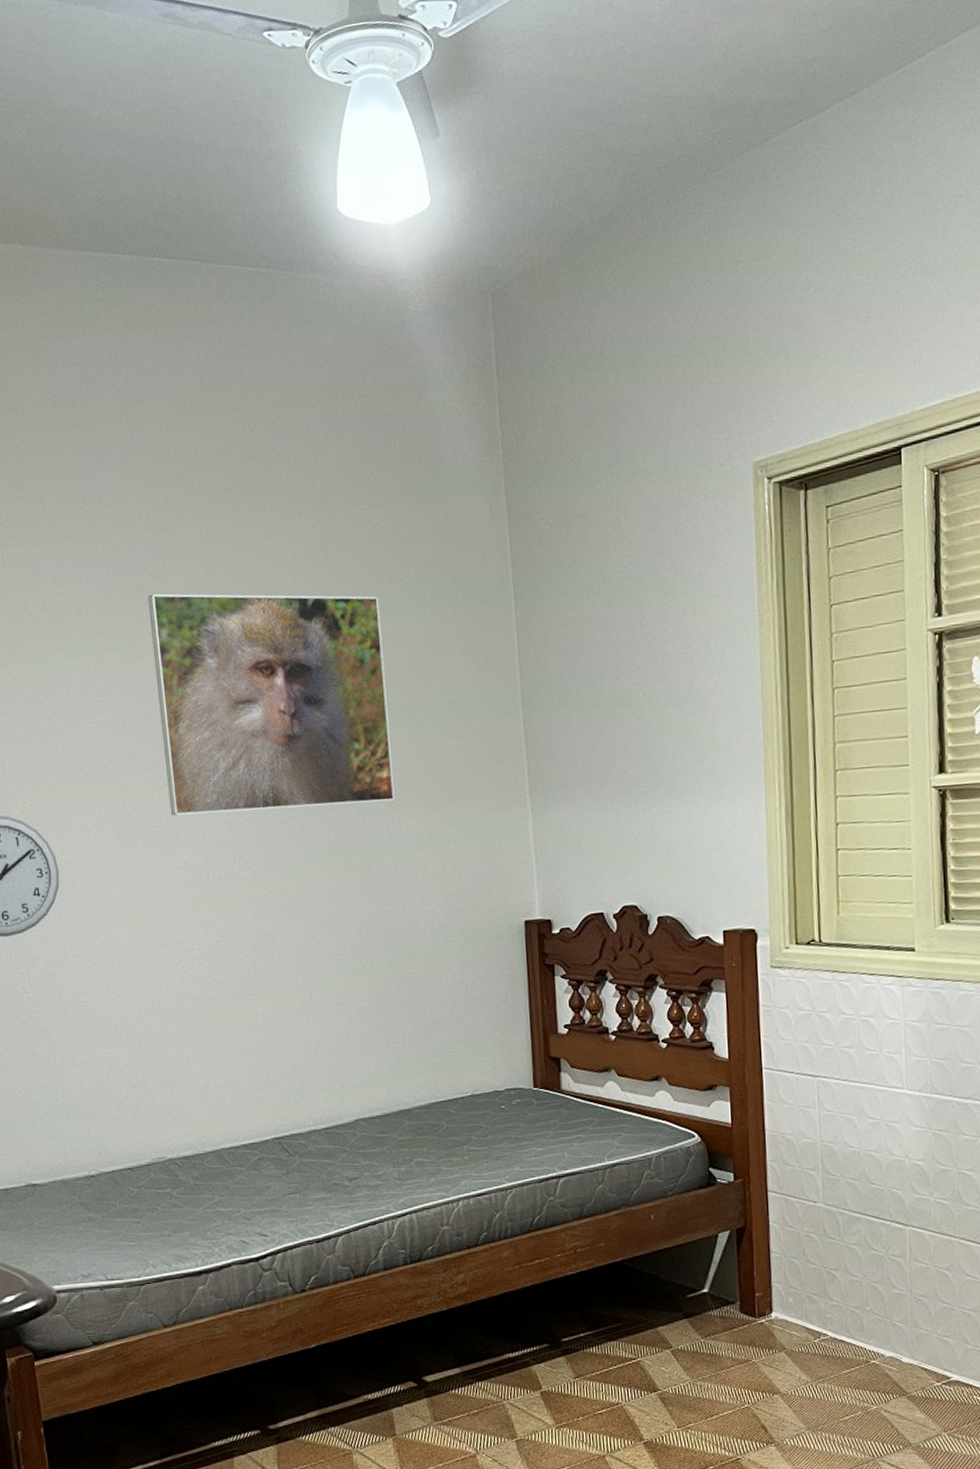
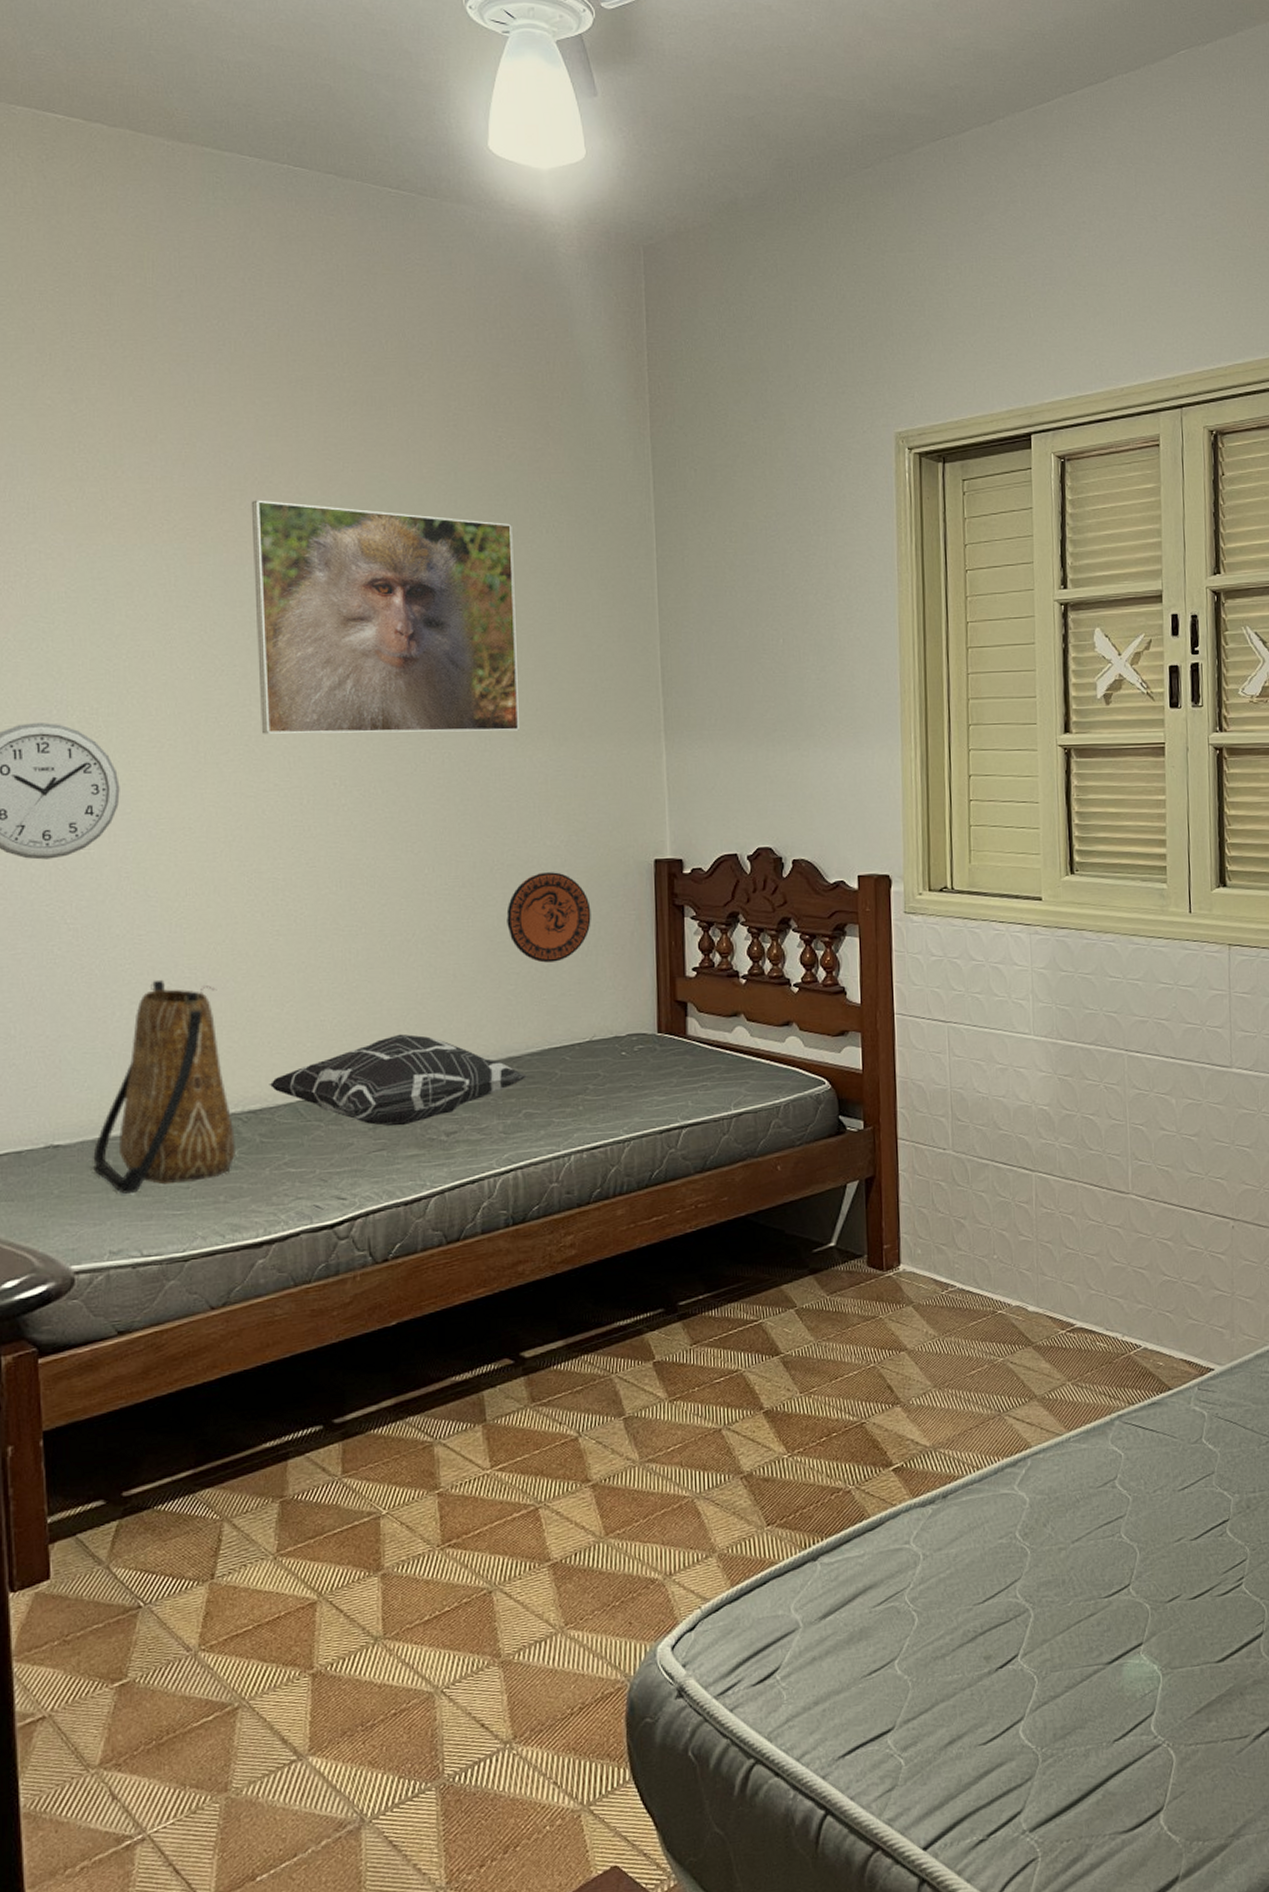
tote bag: none [63,1041,175,1226] -> present [93,979,235,1194]
decorative pillow: none [197,1088,418,1172] -> present [269,1034,528,1127]
decorative plate: none [391,935,468,1022] -> present [506,872,591,963]

